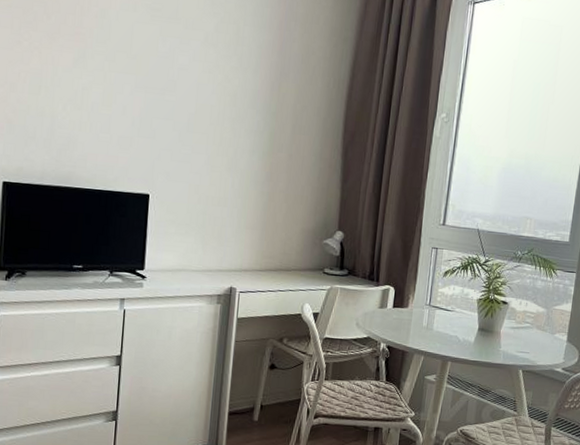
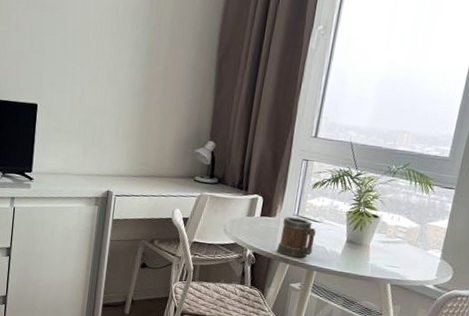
mug: none [411,306,449,349] -> present [277,216,316,258]

